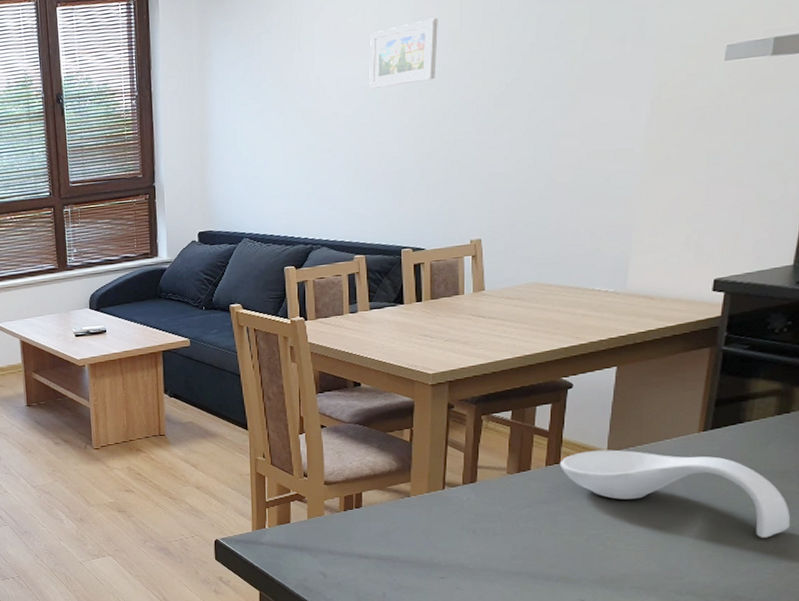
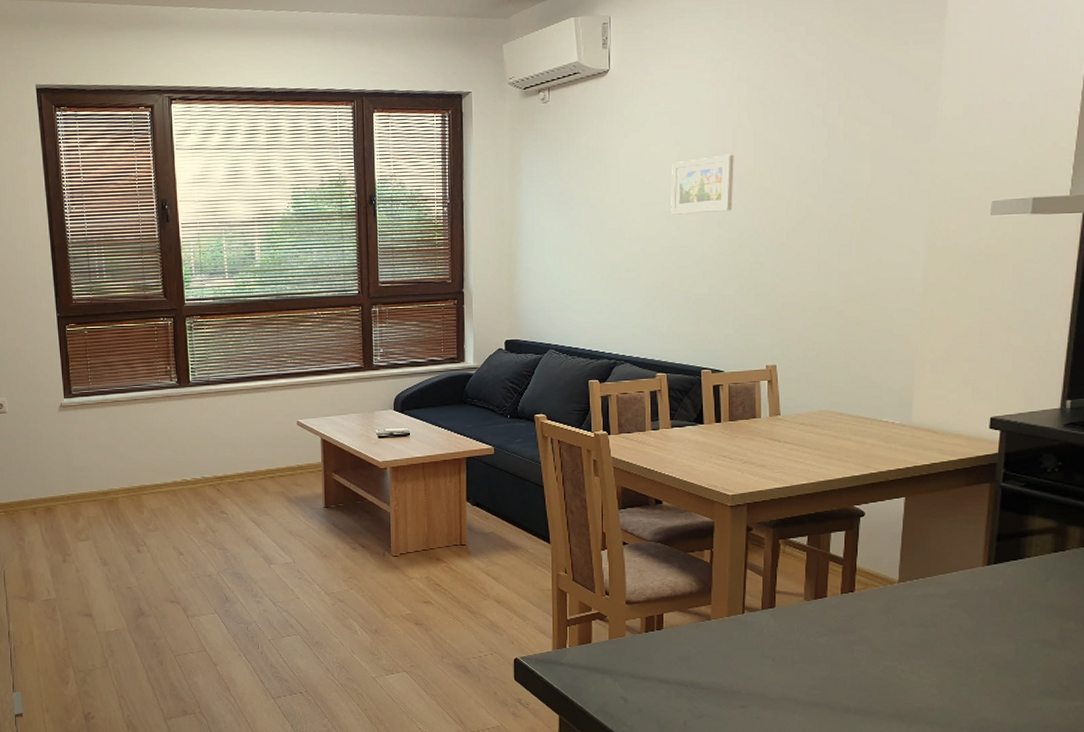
spoon rest: present [561,449,791,538] -> none [855,580,1072,675]

